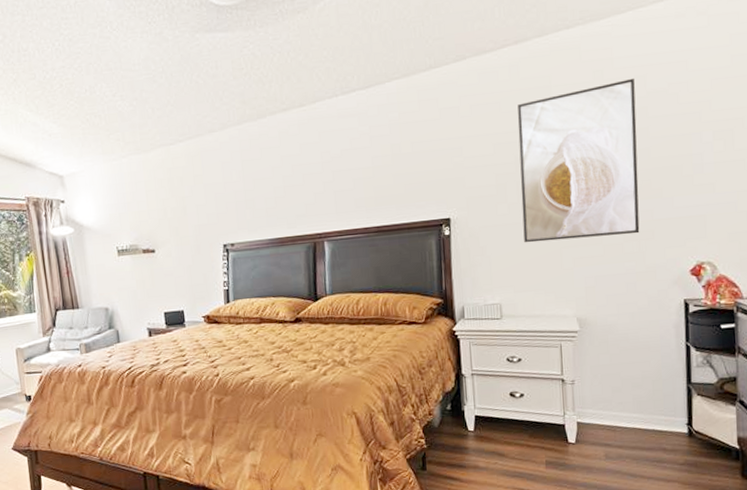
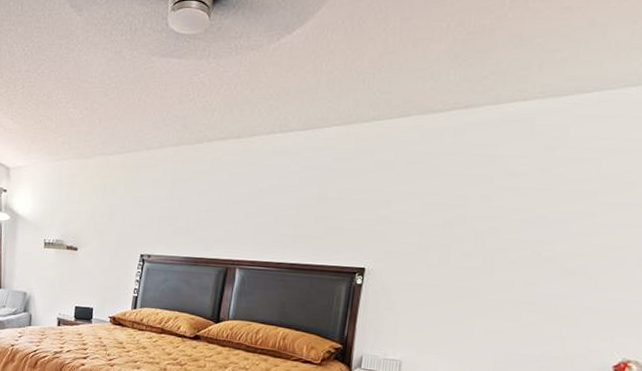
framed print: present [518,77,640,243] -> none [437,160,588,318]

